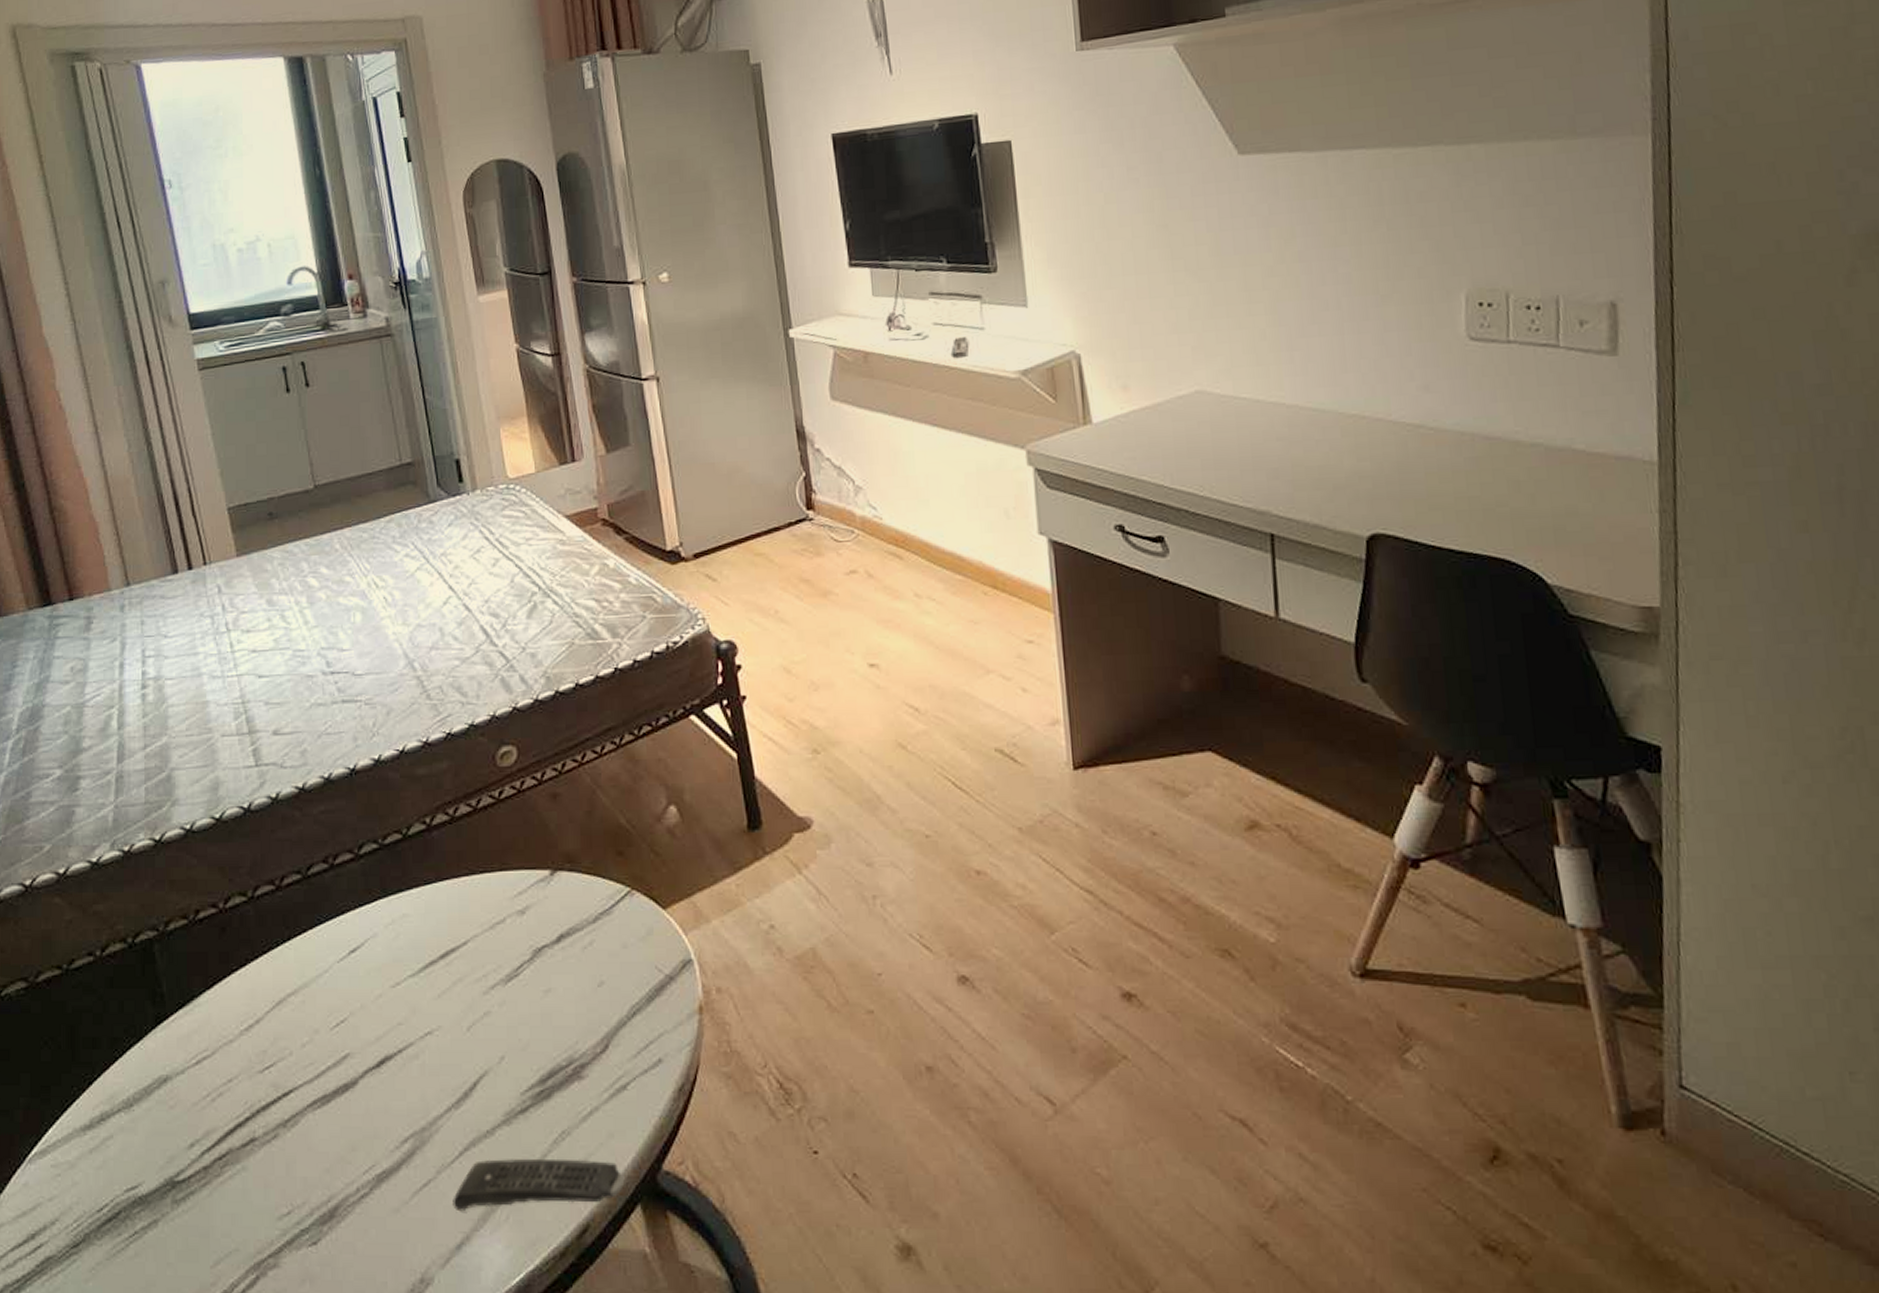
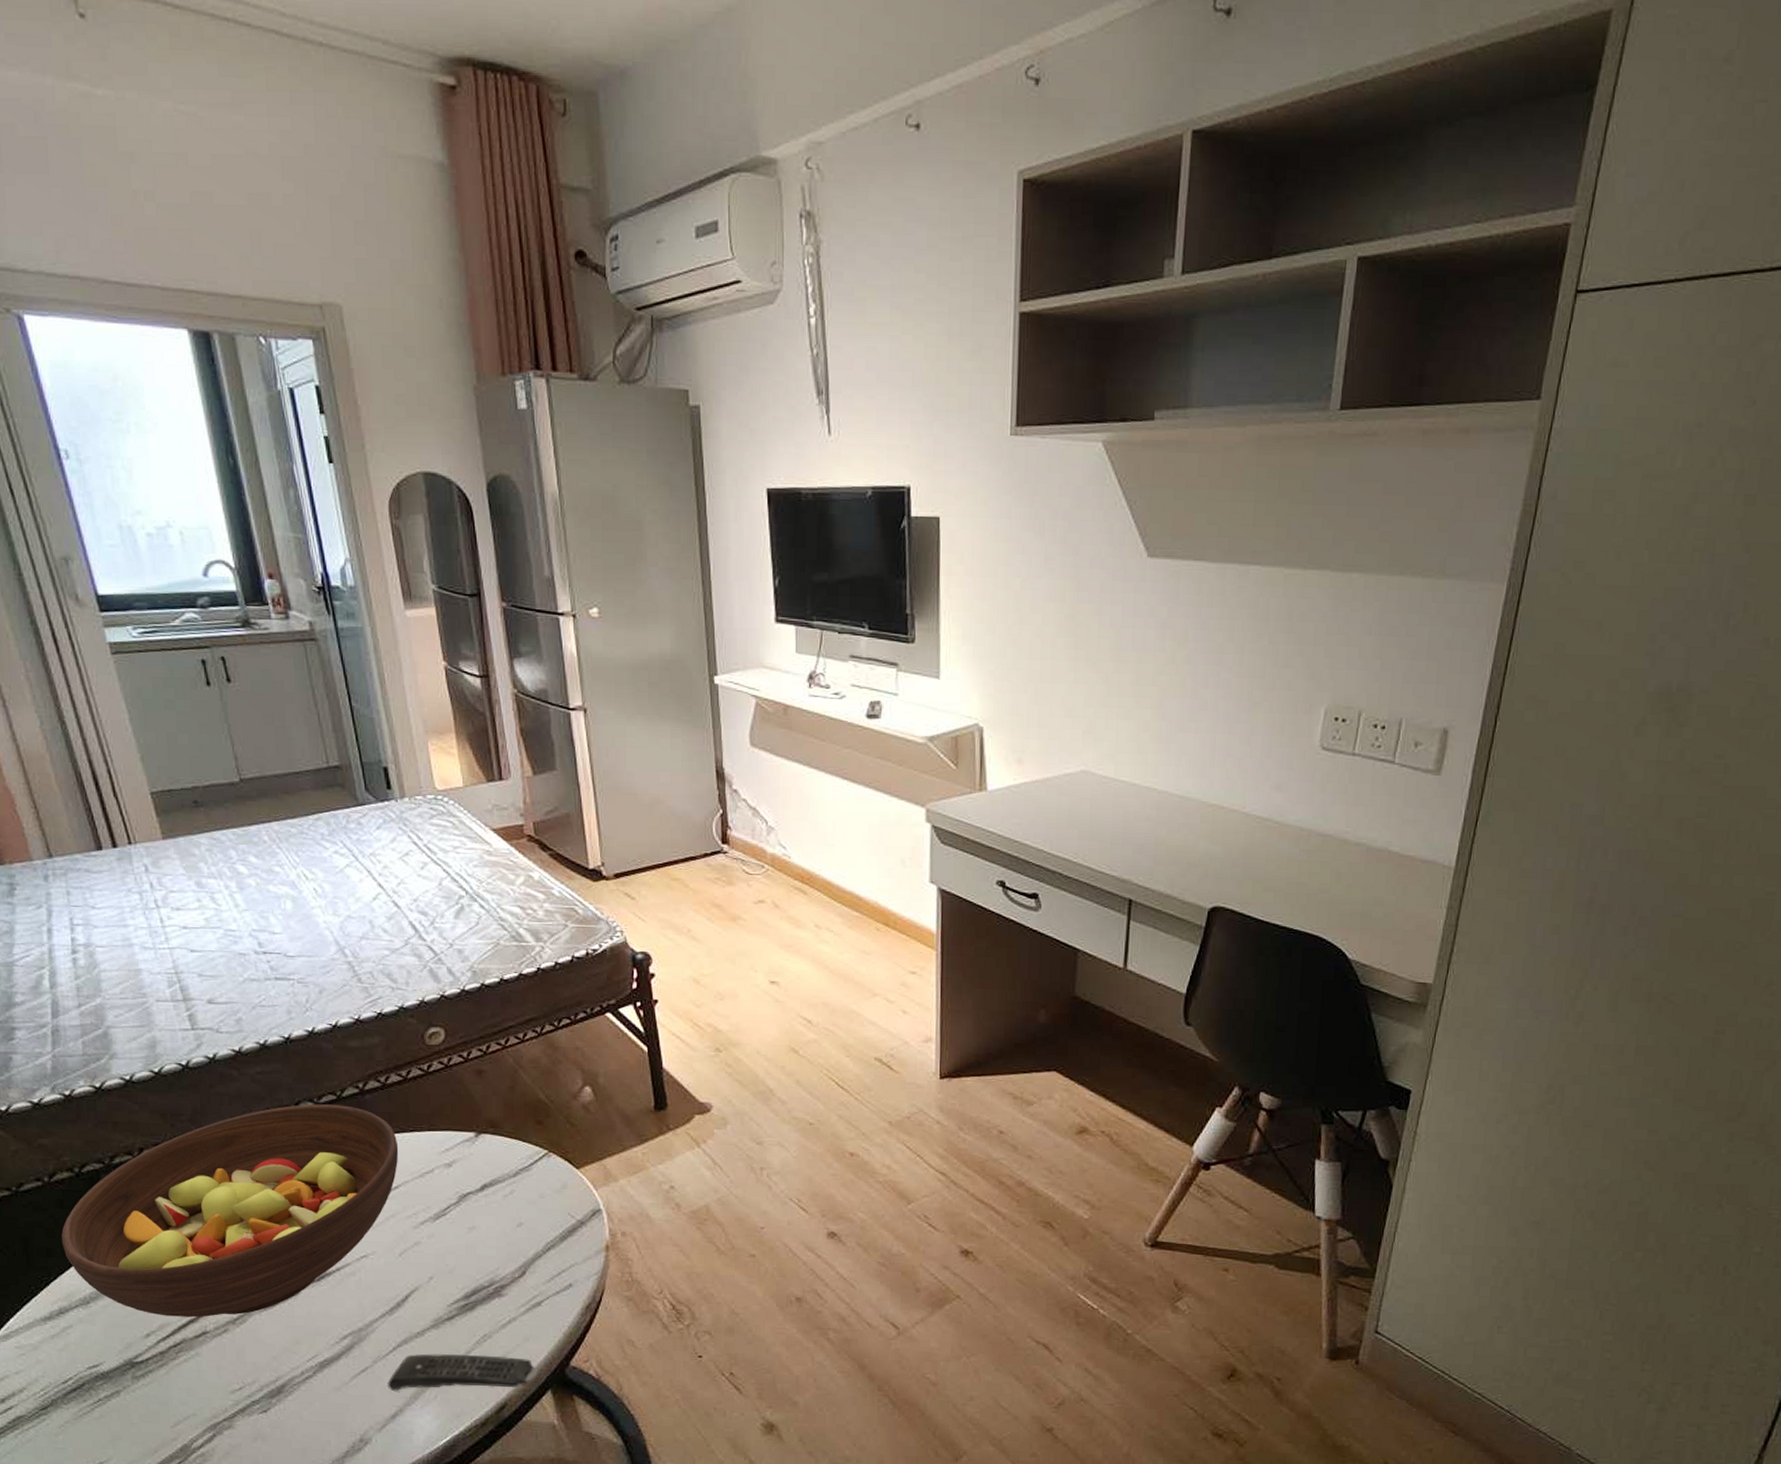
fruit bowl: none [108,845,468,1120] -> present [61,1104,399,1318]

